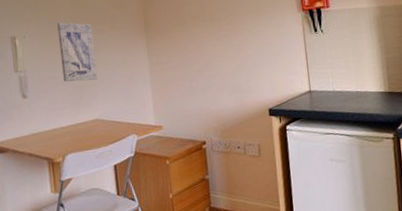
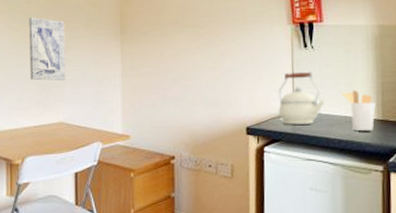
kettle: none [294,53,337,104] -> present [277,71,325,125]
utensil holder: none [350,67,383,104] -> present [340,90,376,132]

